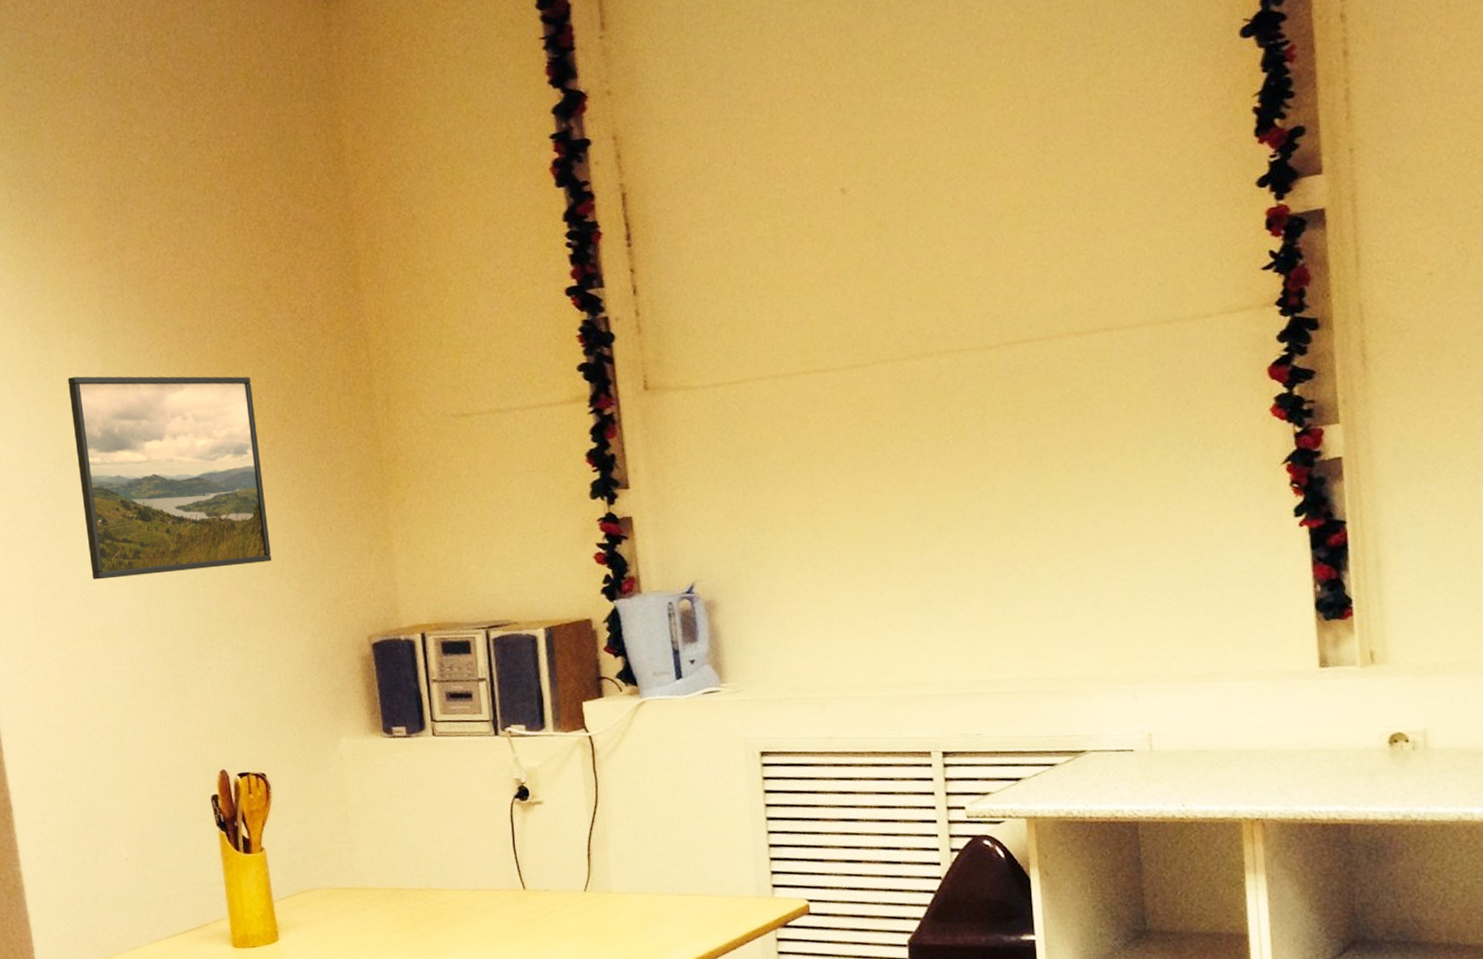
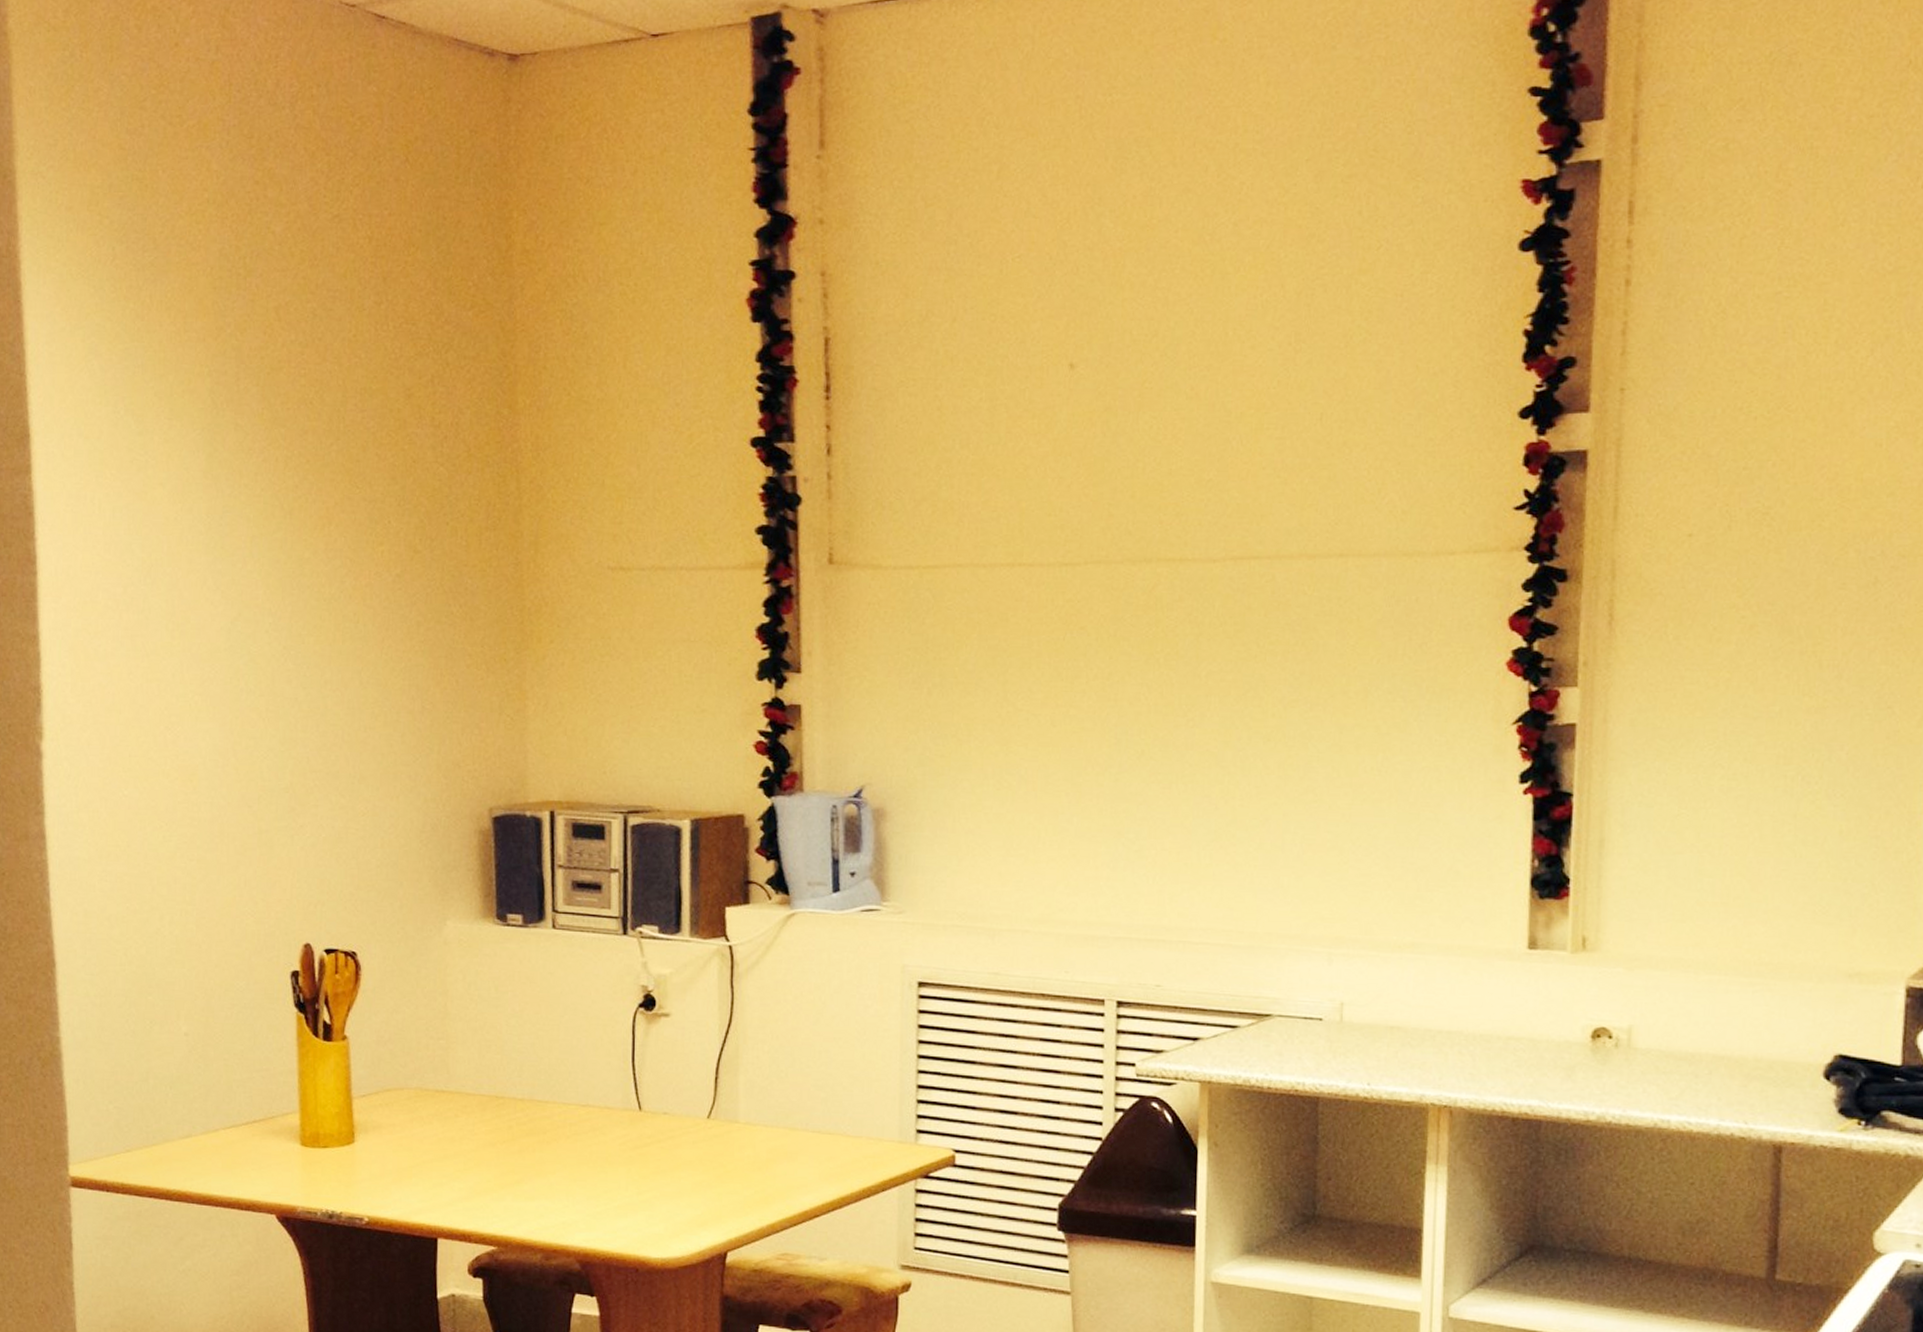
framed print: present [68,376,272,580] -> none [164,473,386,712]

